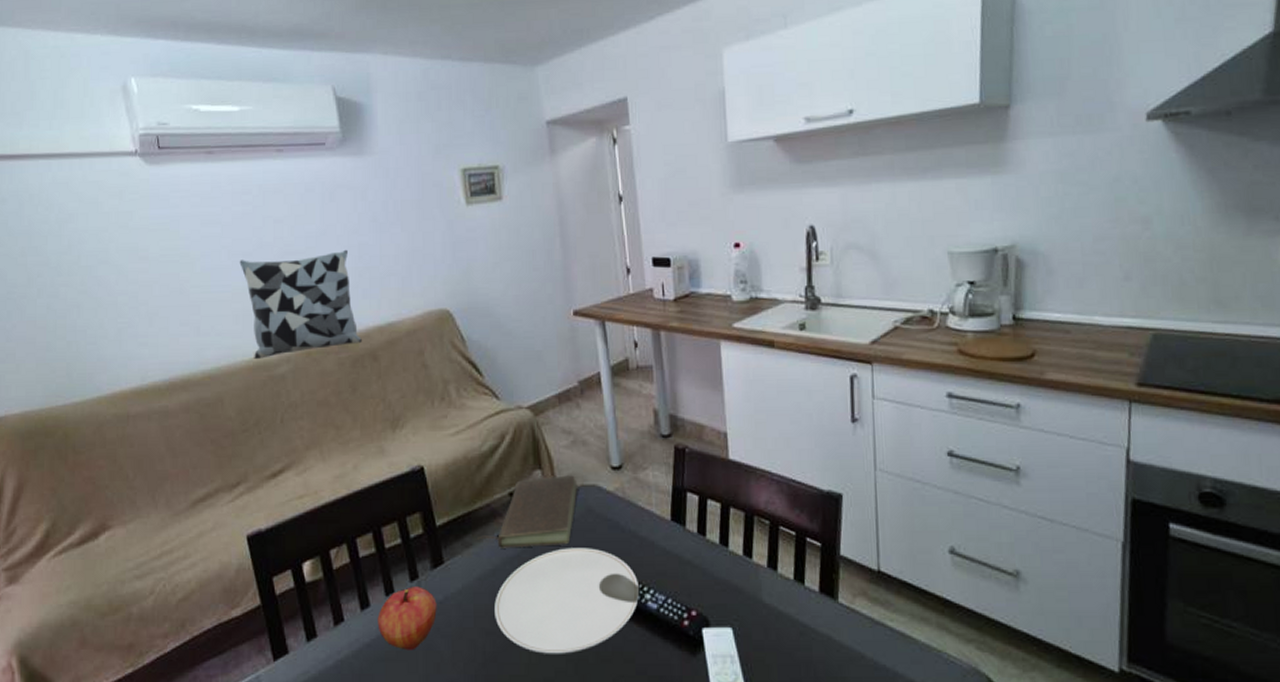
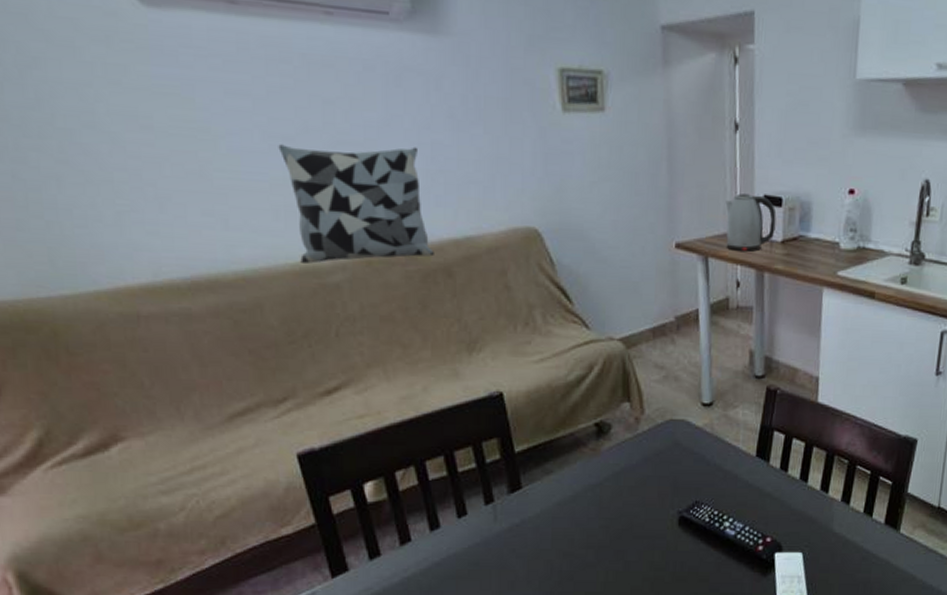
fruit: present [377,586,437,651] -> none [448,510,513,569]
book: present [476,475,578,548] -> none [557,409,667,477]
plate: present [494,548,640,654] -> none [573,478,720,574]
kettle: none [616,257,667,314] -> present [725,192,777,253]

